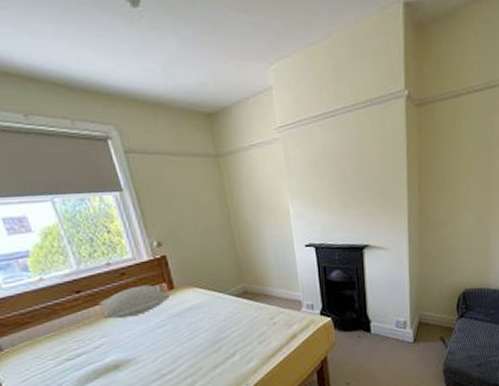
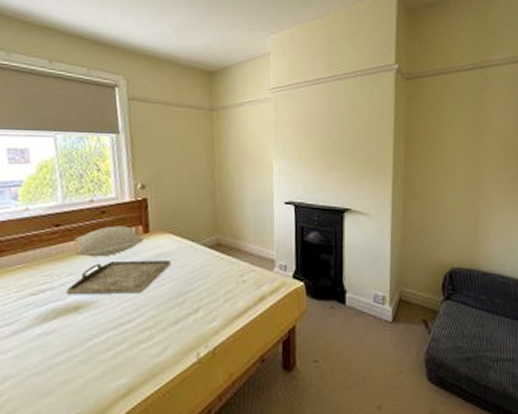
serving tray: none [102,313,201,356] -> present [66,260,171,295]

